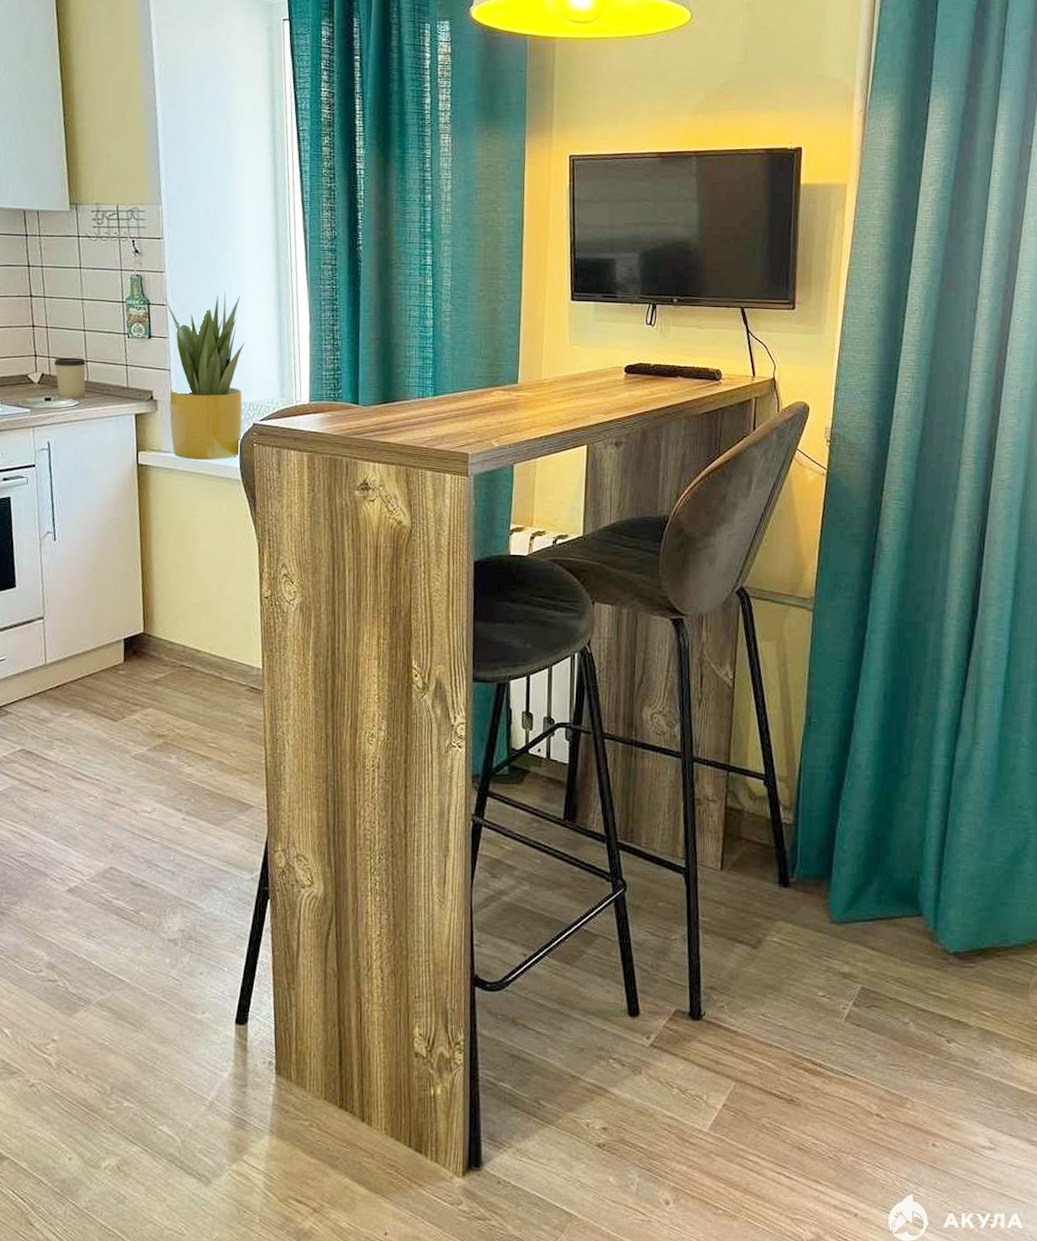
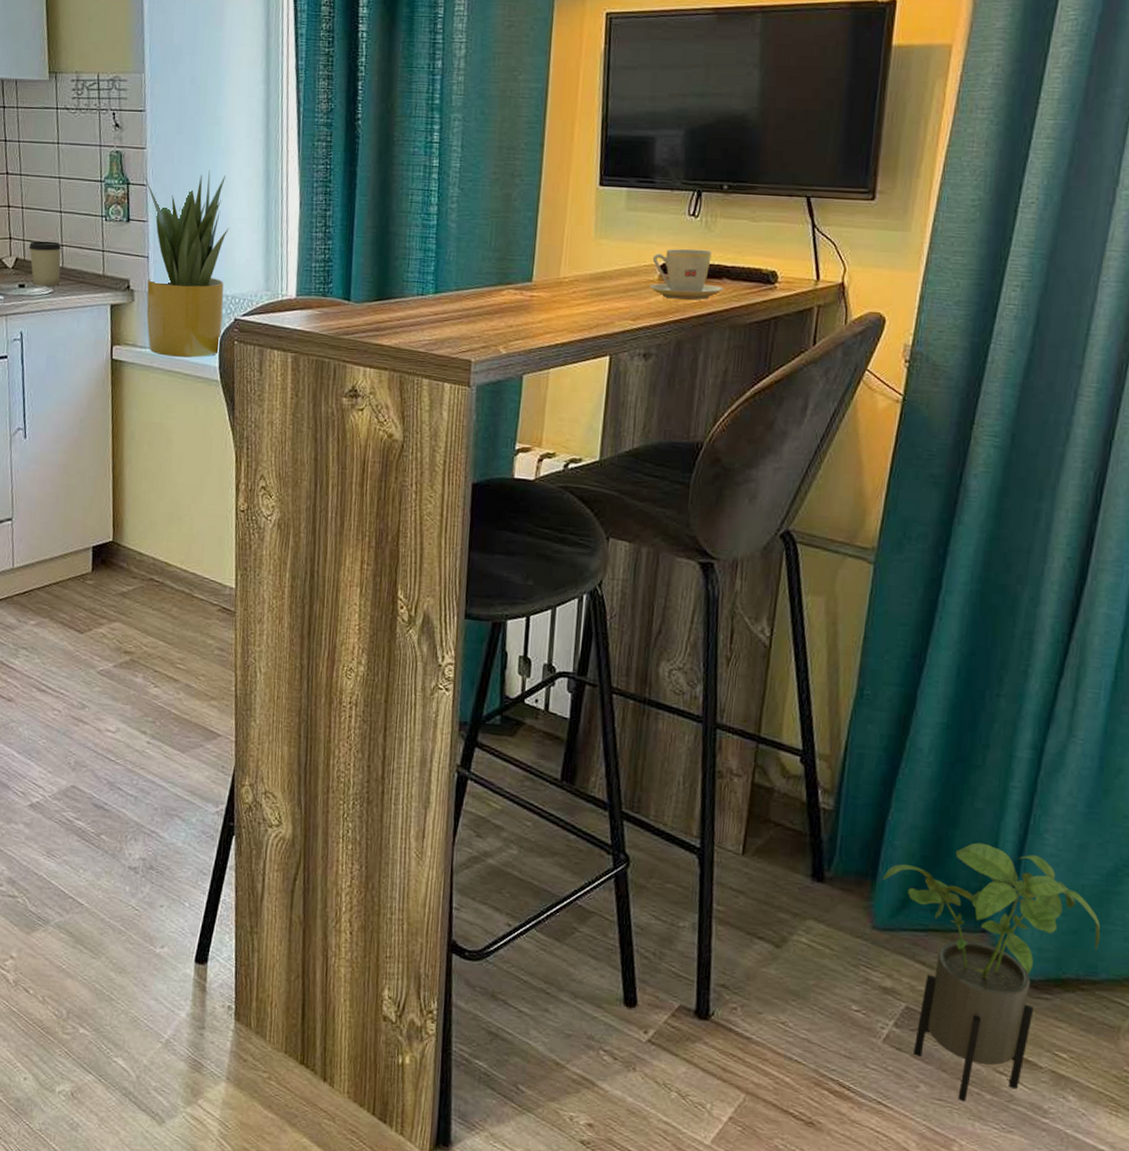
teacup: none [617,352,679,396] -> present [650,248,724,300]
house plant: none [836,840,1009,1064] -> present [882,842,1101,1101]

